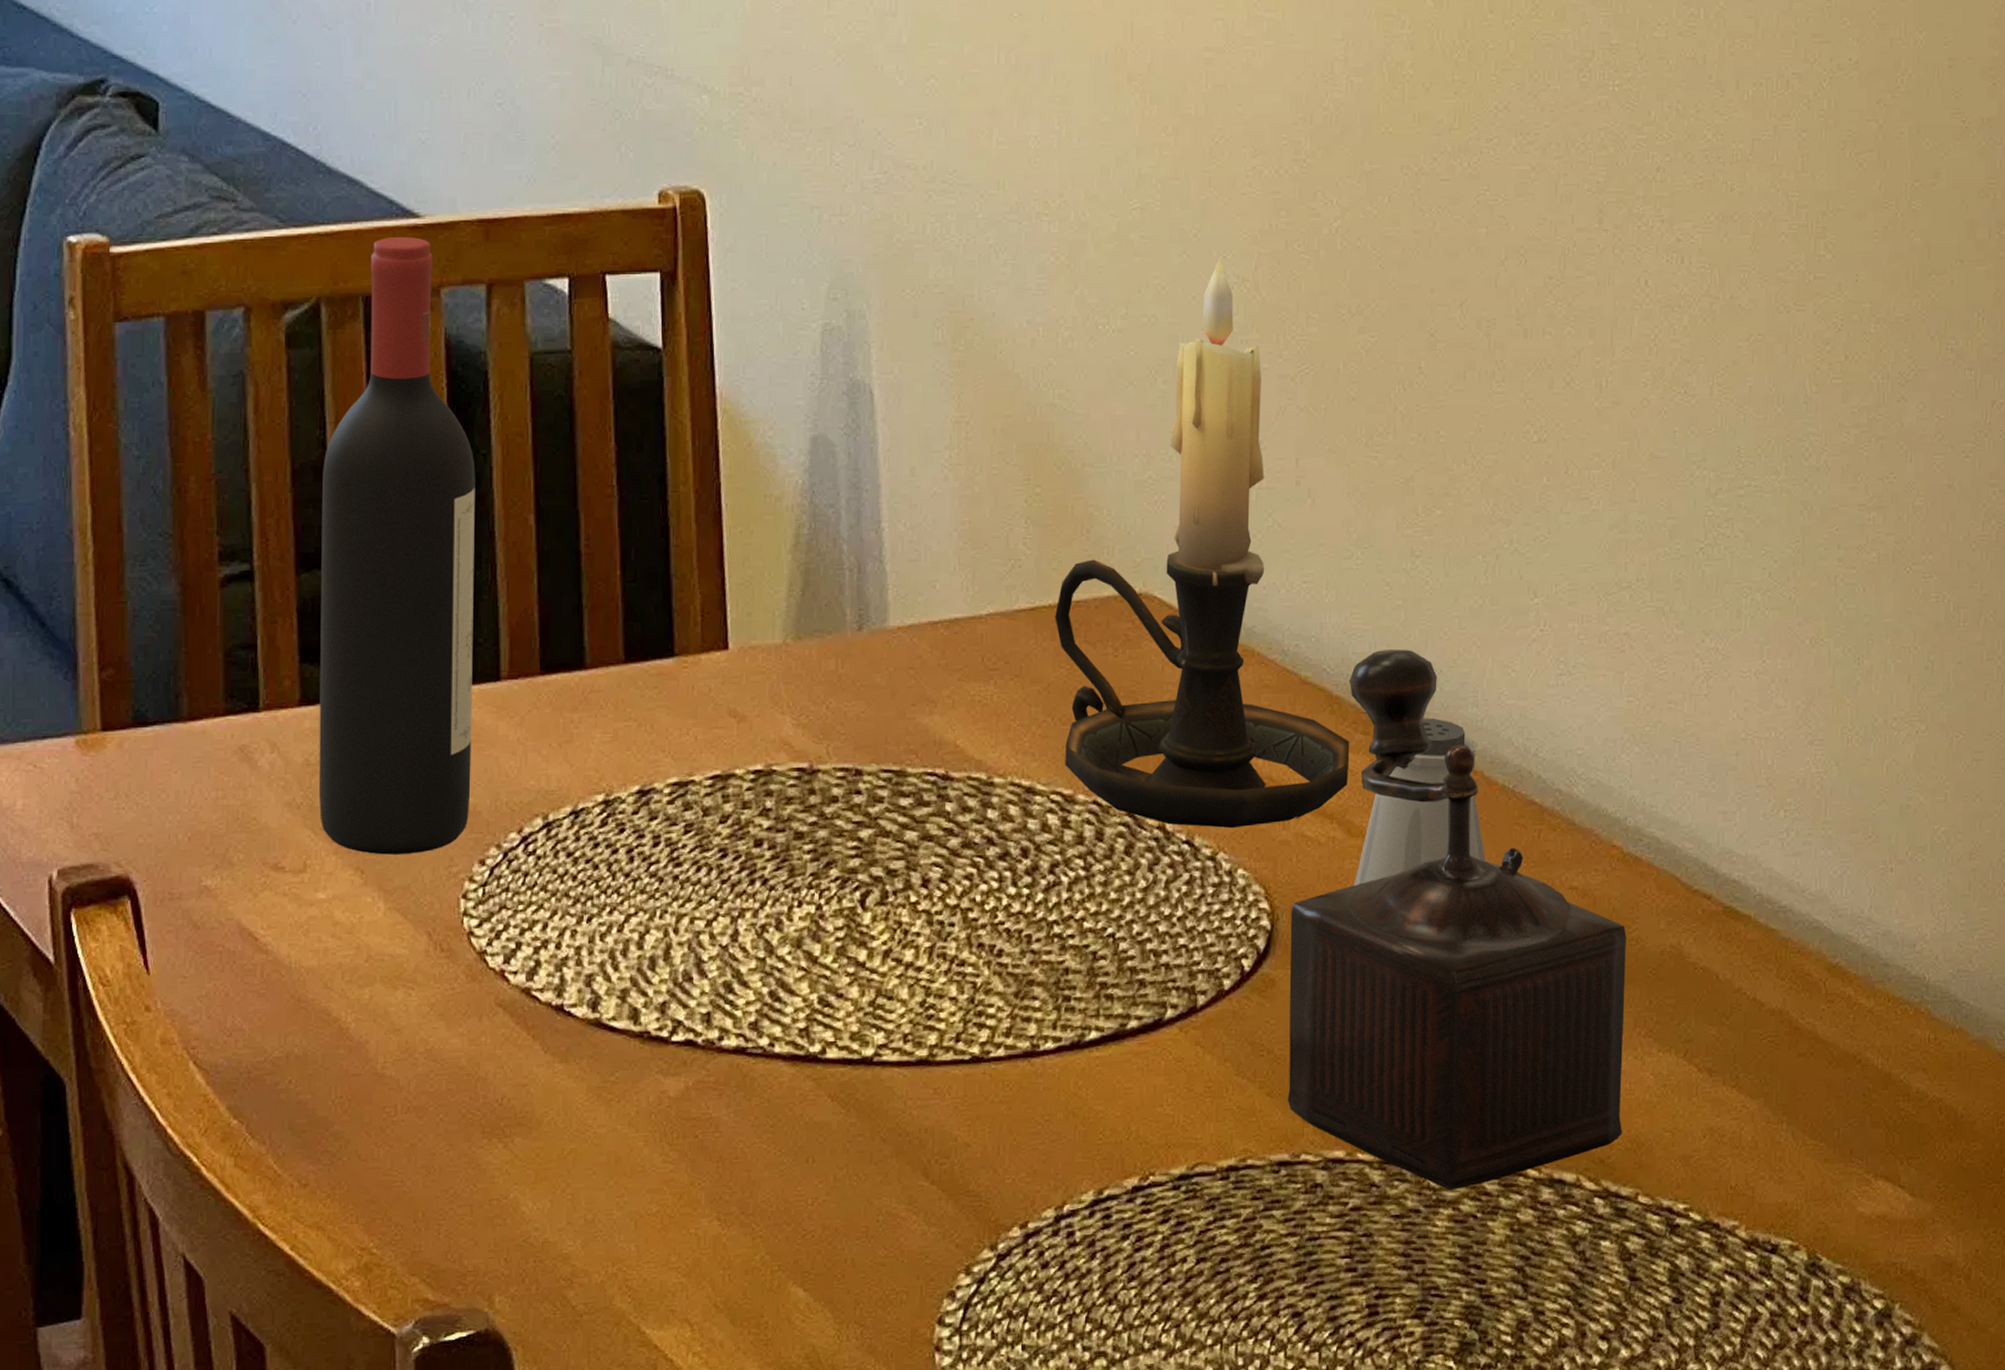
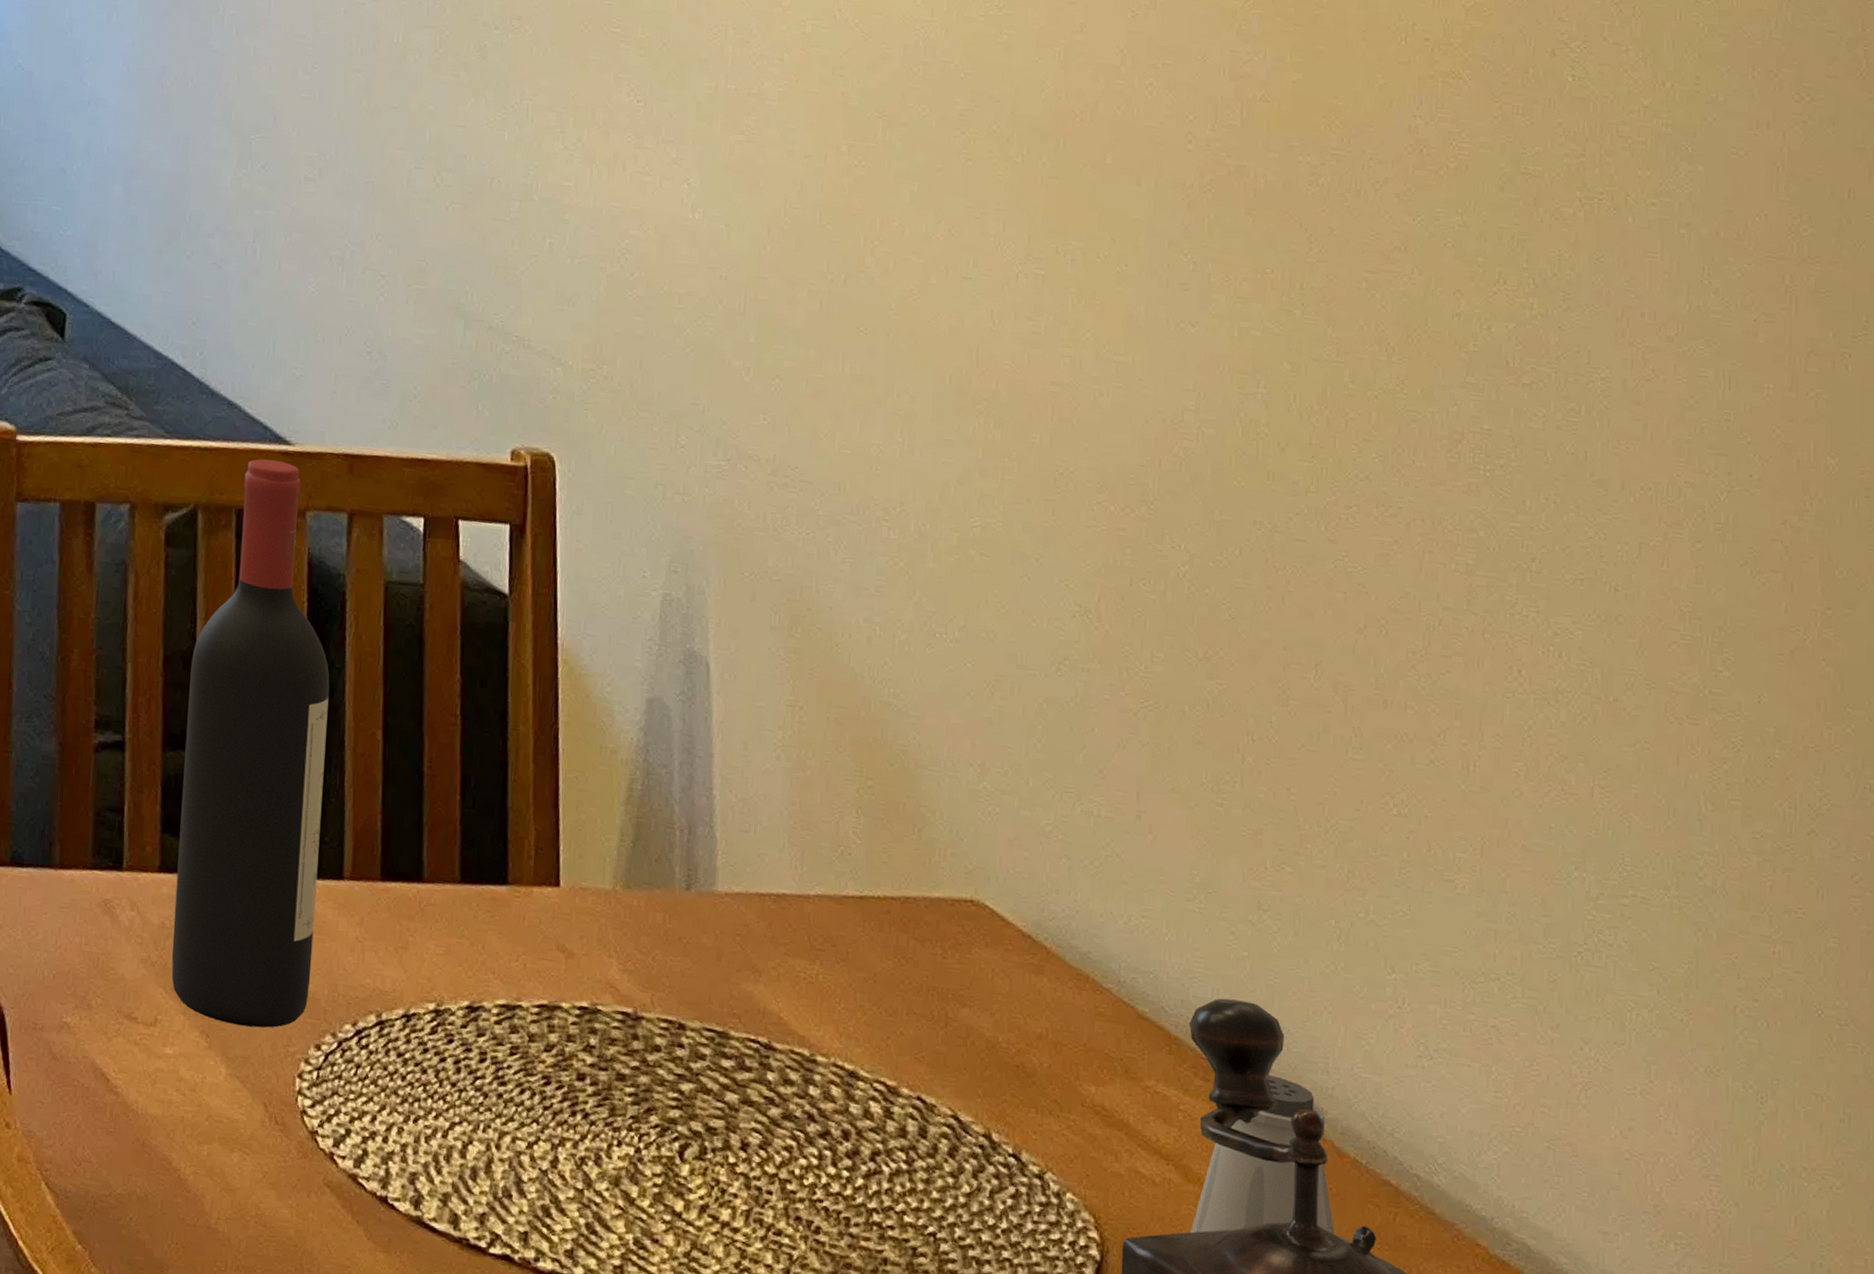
candle holder: present [1055,259,1350,829] -> none [883,586,1189,1154]

